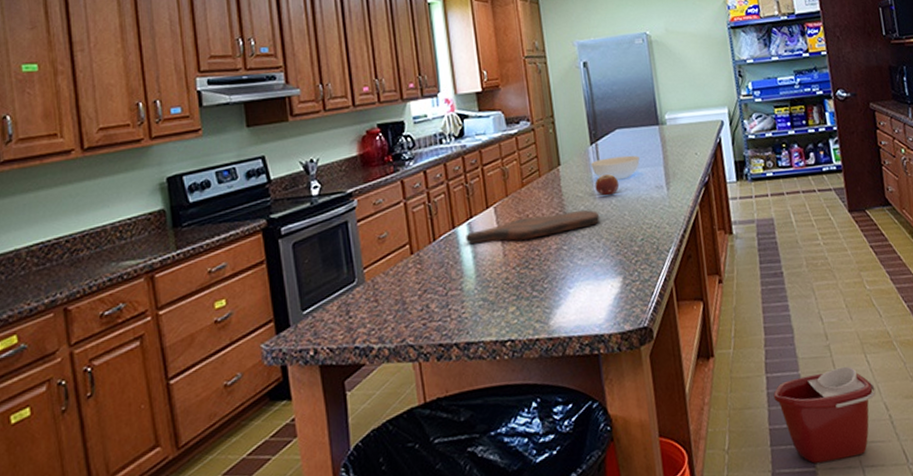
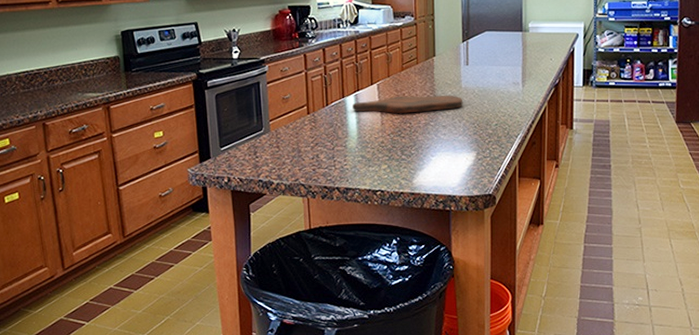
bowl: present [590,155,640,181] -> none [460,54,502,75]
fruit: present [595,174,620,196] -> none [462,68,483,86]
bucket: present [773,366,876,464] -> none [588,246,674,317]

